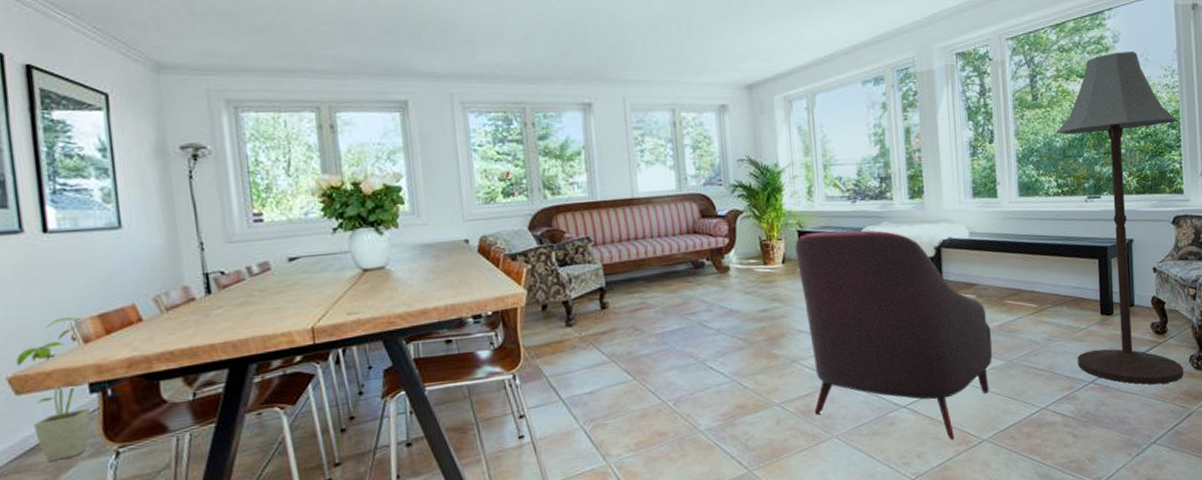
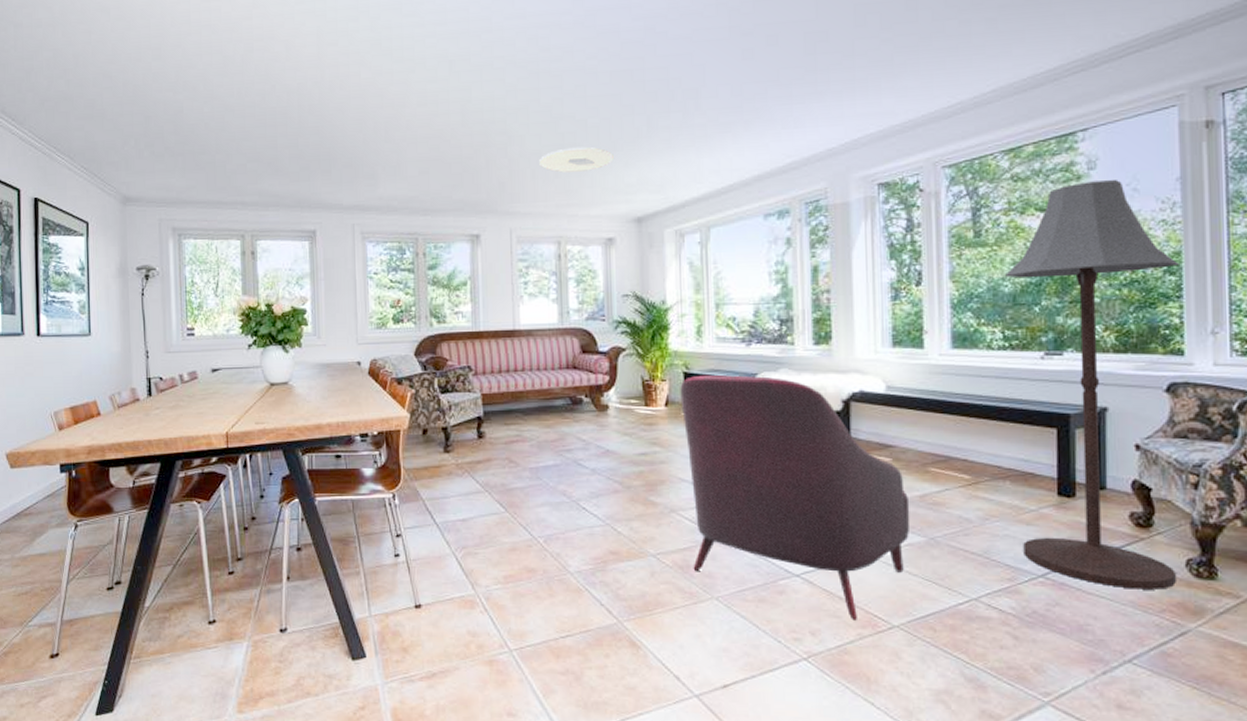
house plant: present [15,317,91,461] -> none [12,408,59,526]
ceiling light: none [649,15,723,40] -> present [539,147,614,173]

